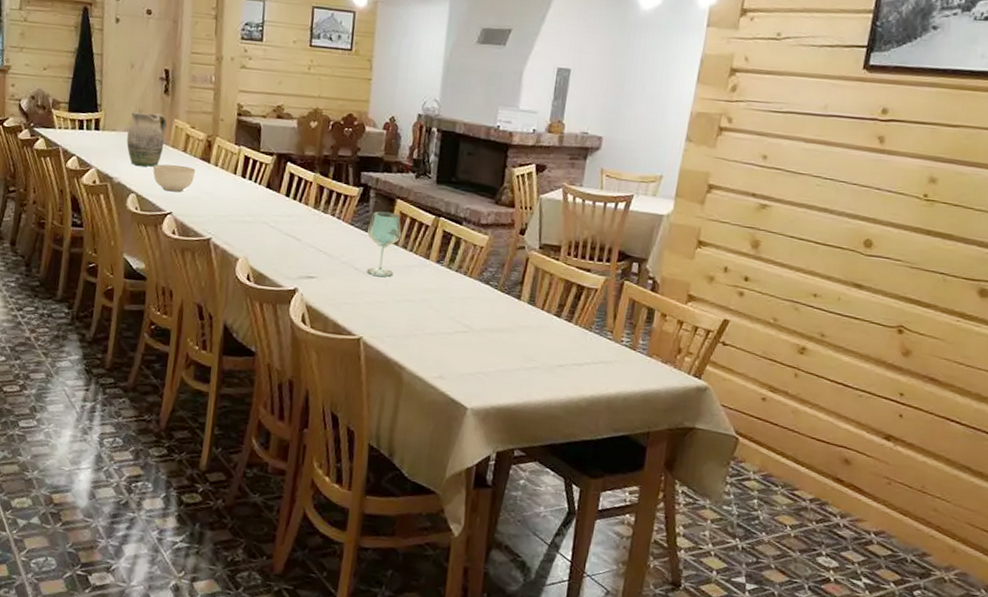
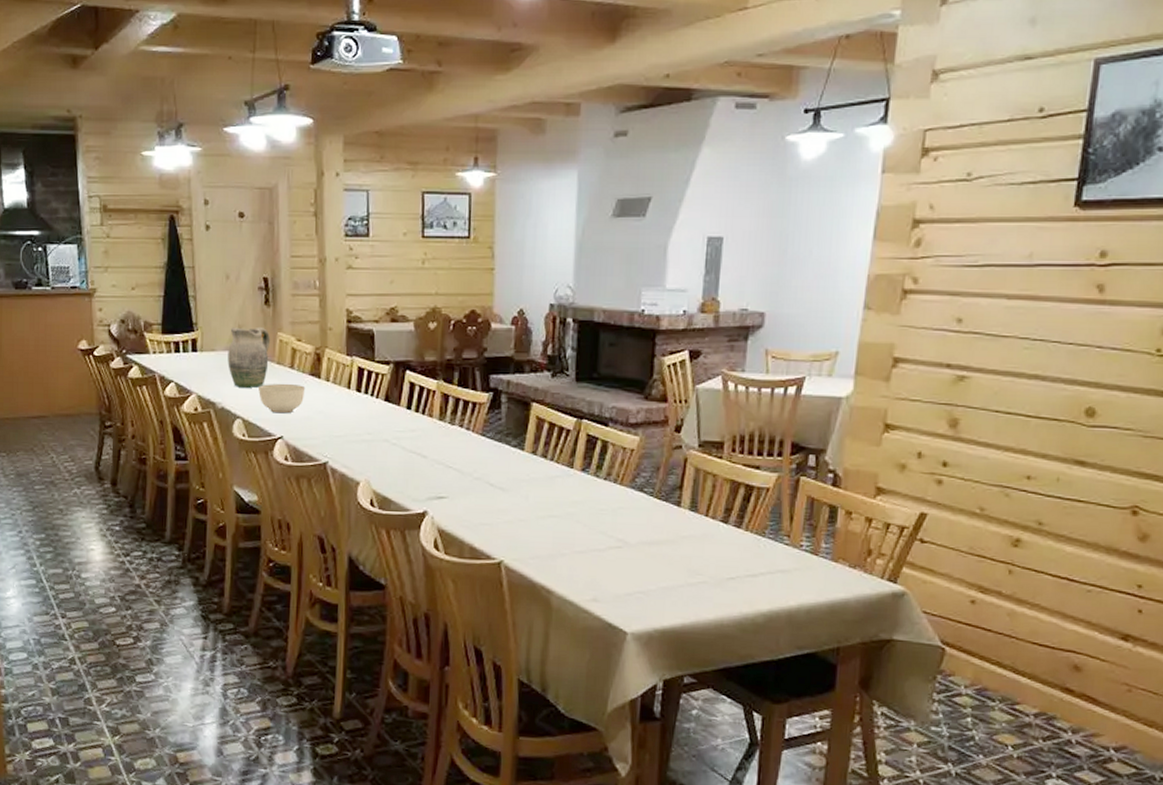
wine glass: present [367,211,402,277] -> none [501,417,540,491]

